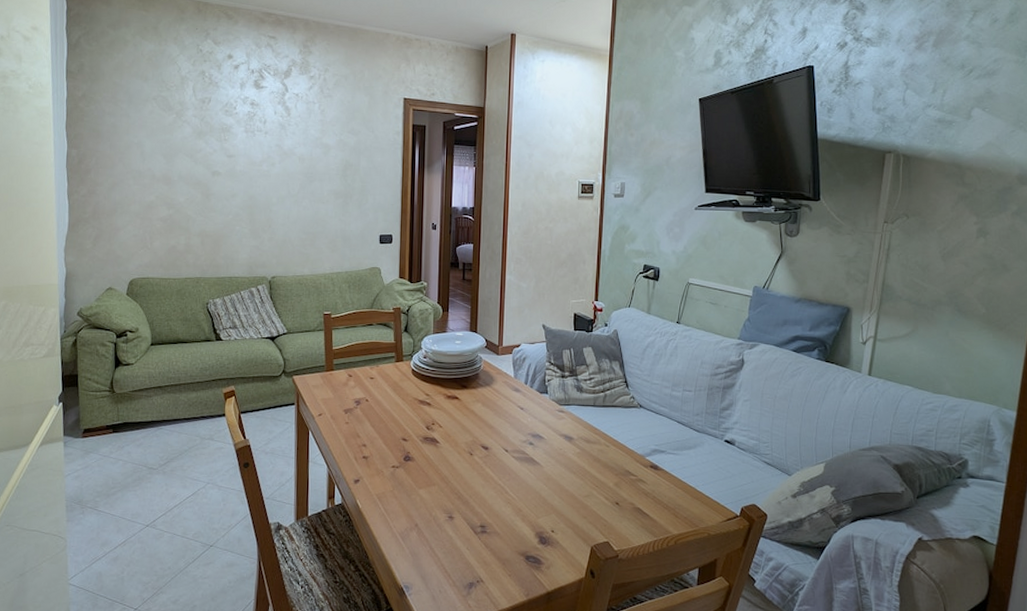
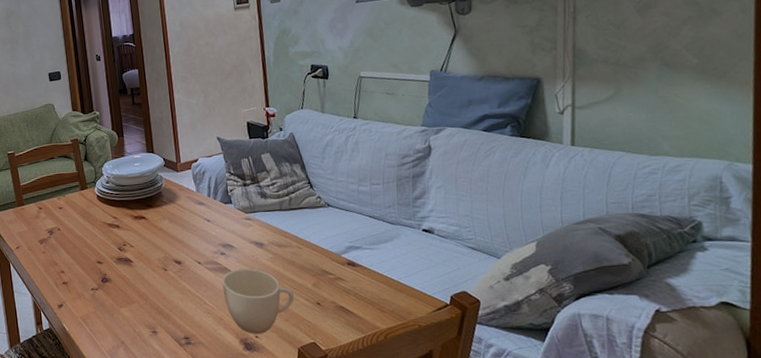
cup: none [526,461,595,528] -> present [222,268,295,334]

